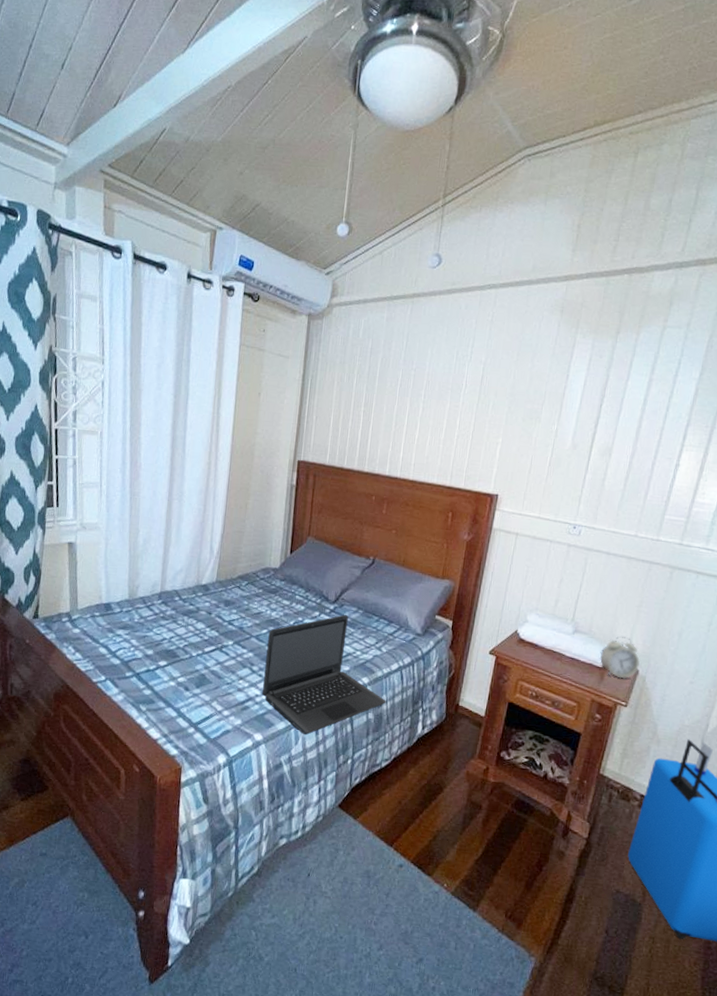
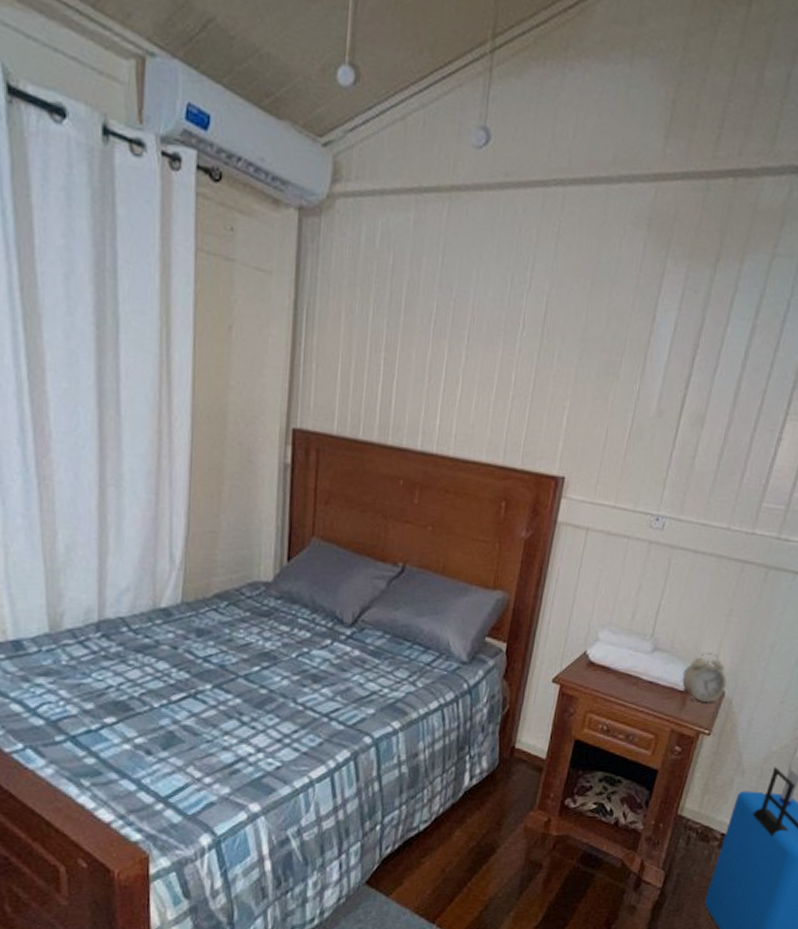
laptop: present [262,615,386,736] -> none [258,641,424,800]

